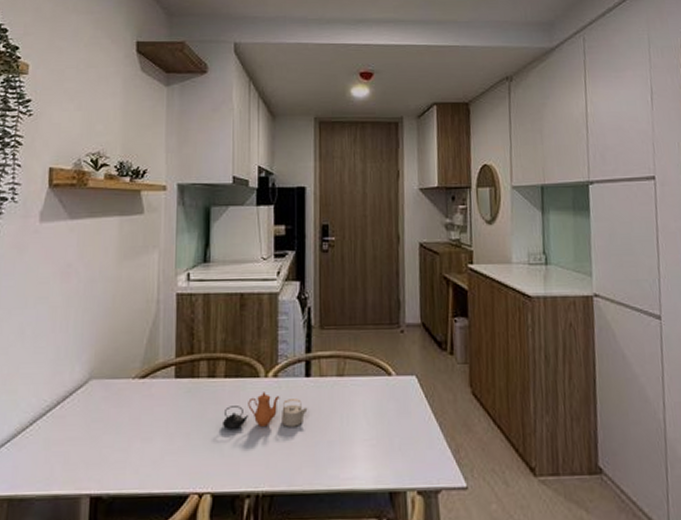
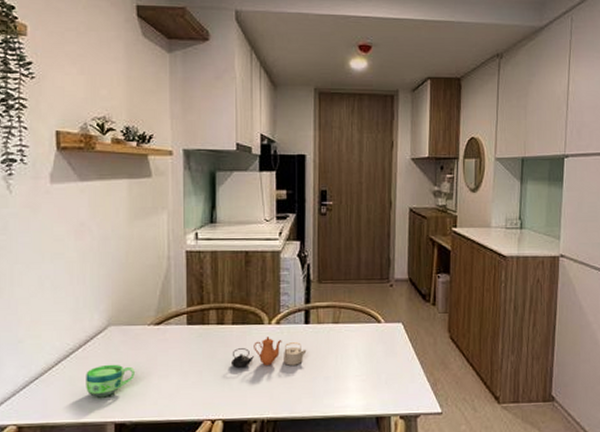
cup: none [61,424,115,465] -> present [86,364,135,398]

